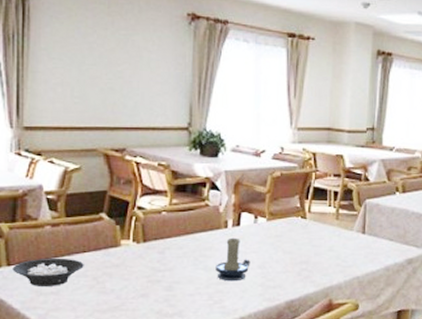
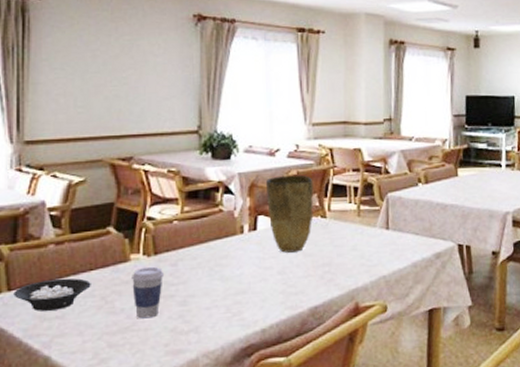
coffee cup: none [122,252,153,300] -> present [132,266,165,319]
candle holder: present [215,237,250,282] -> none [232,243,270,291]
vase: none [250,176,296,249] -> present [265,174,314,253]

